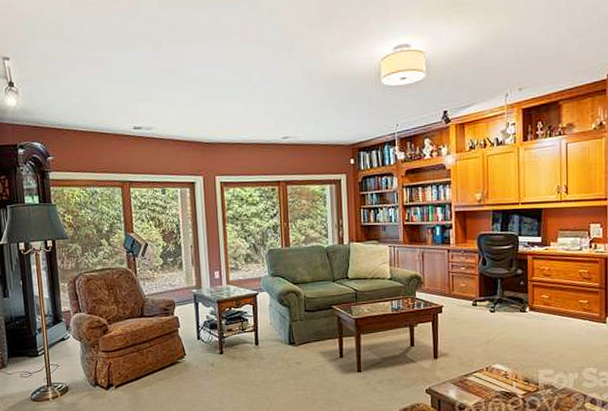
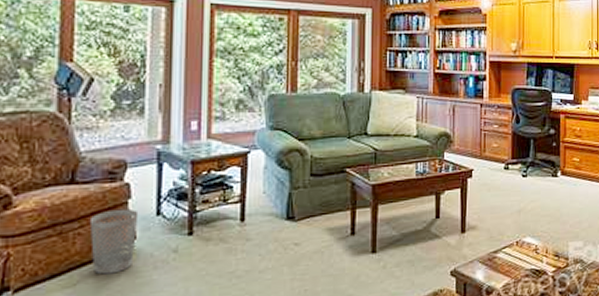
wastebasket: none [155,334,186,379] -> present [89,208,139,275]

